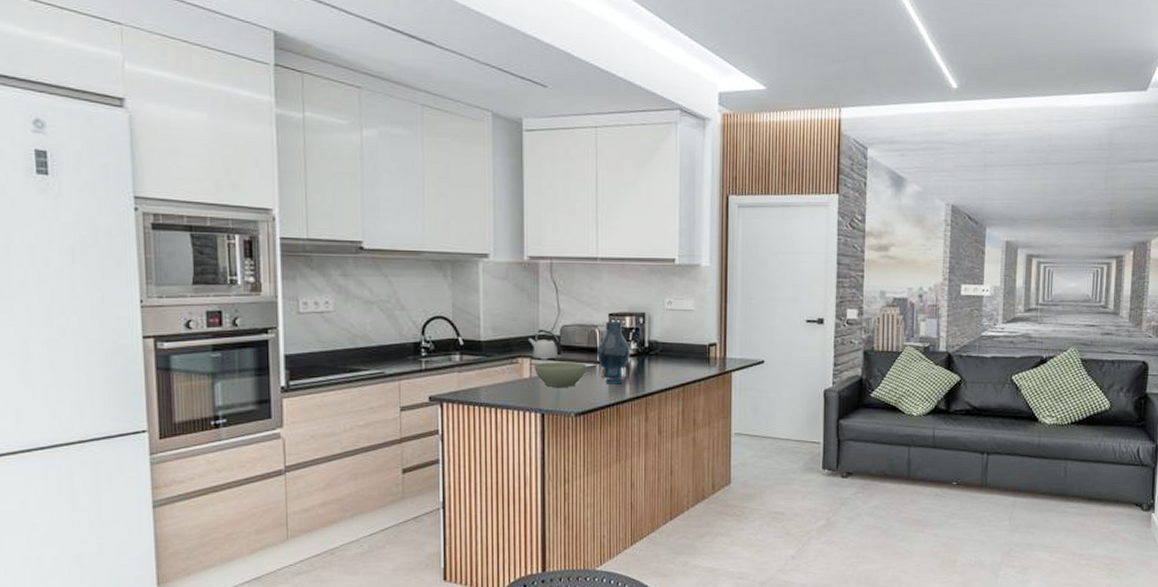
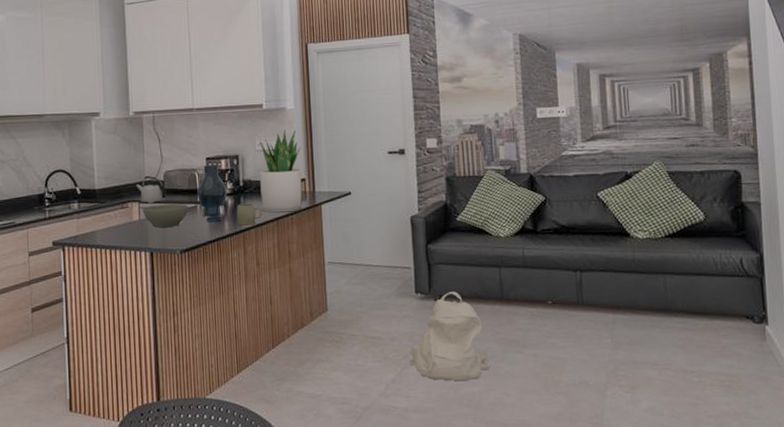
mug: none [639,366,668,390] -> present [236,203,263,226]
planter: none [667,288,714,379] -> present [259,129,302,214]
backpack: none [810,469,891,558] -> present [408,291,491,381]

